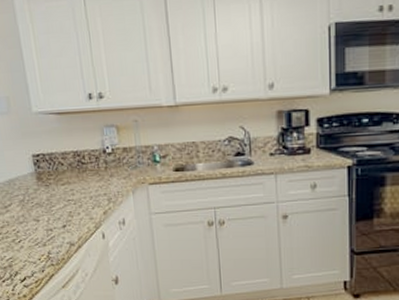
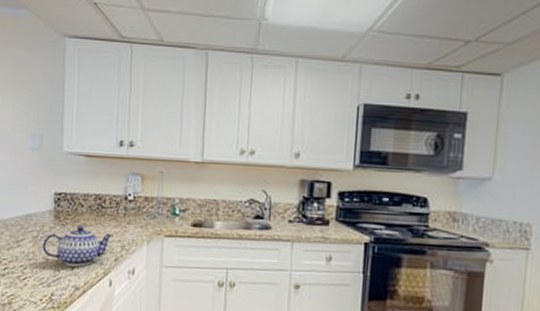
teapot: none [30,184,98,224] -> present [42,225,113,267]

